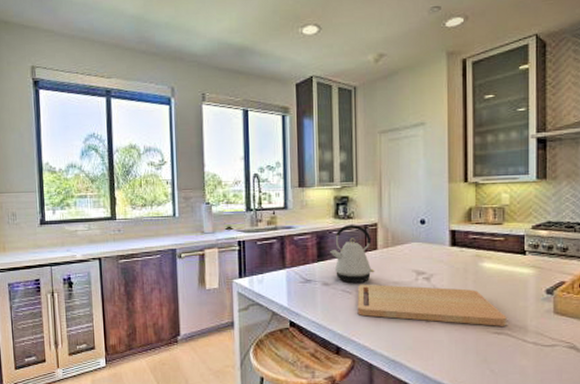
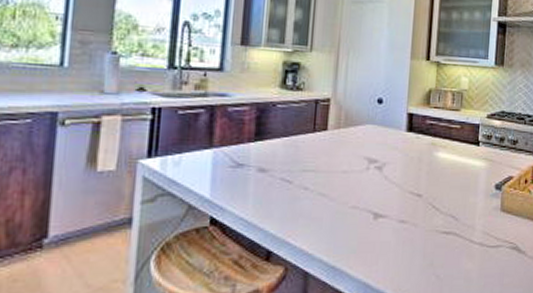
kettle: present [330,224,375,283] -> none [271,96,322,170]
cutting board: present [357,284,507,326] -> none [297,171,457,225]

